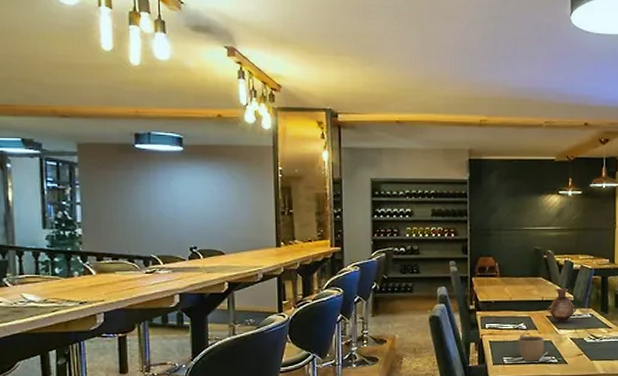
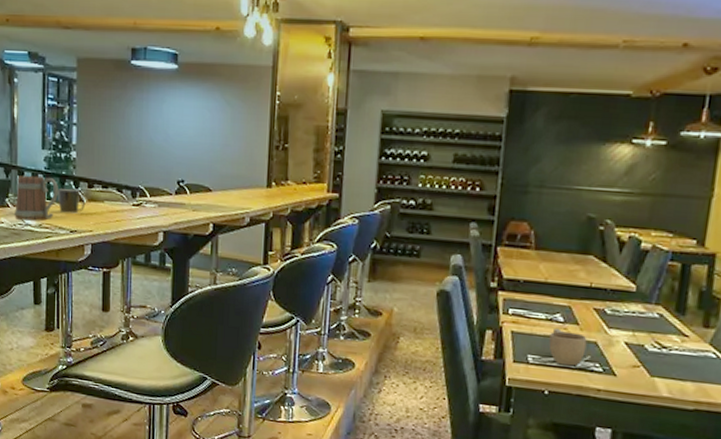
beer mug: none [14,254,64,299] -> present [15,175,58,222]
mug: none [62,263,95,288] -> present [57,188,86,215]
vase: present [547,289,577,323] -> none [595,273,639,320]

